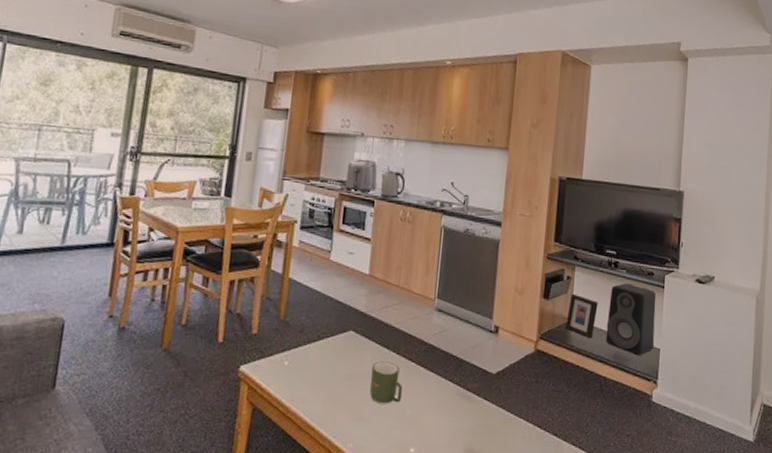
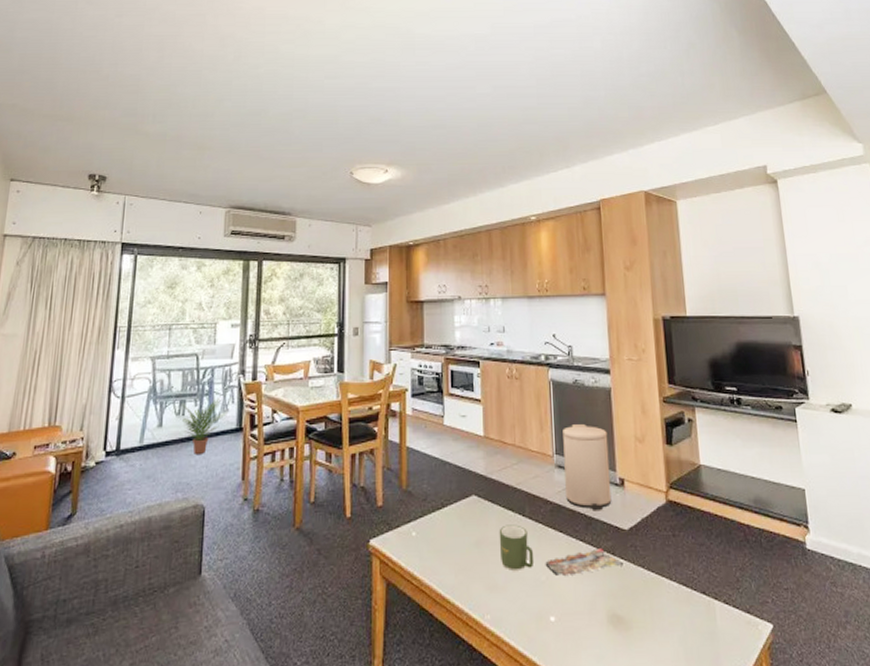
potted plant: none [46,209,99,266] -> present [181,397,227,454]
toaster: present [345,159,378,193] -> none [449,321,479,355]
kettle: present [380,170,406,199] -> none [483,329,508,357]
magazine: none [412,388,486,412] -> present [545,547,623,576]
pedal bin: none [441,272,490,354] -> present [563,424,612,510]
picture frame: present [566,293,598,339] -> none [695,436,727,484]
speaker: present [605,283,656,356] -> none [738,420,798,499]

